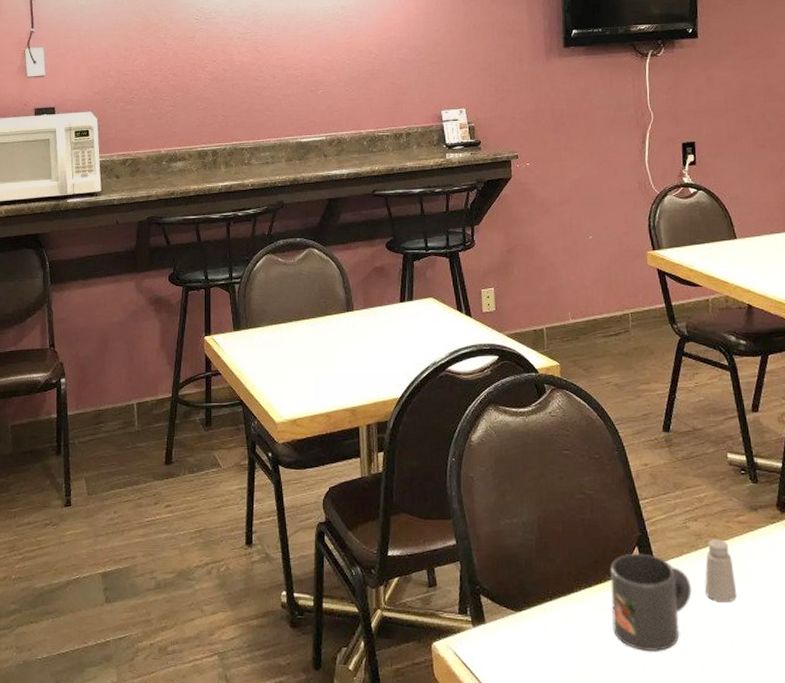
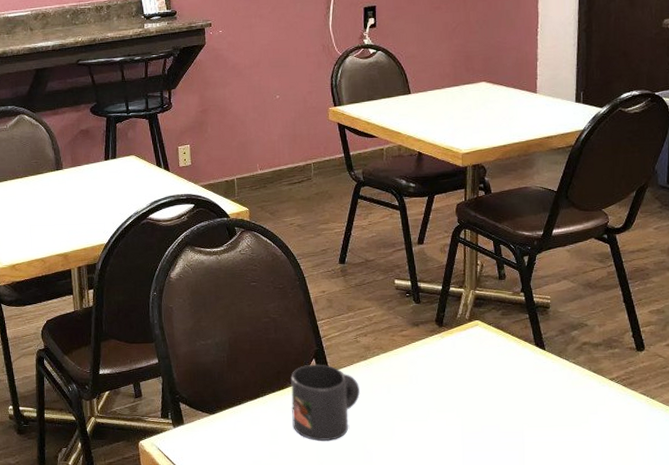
saltshaker: present [705,539,737,603] -> none [371,350,399,401]

